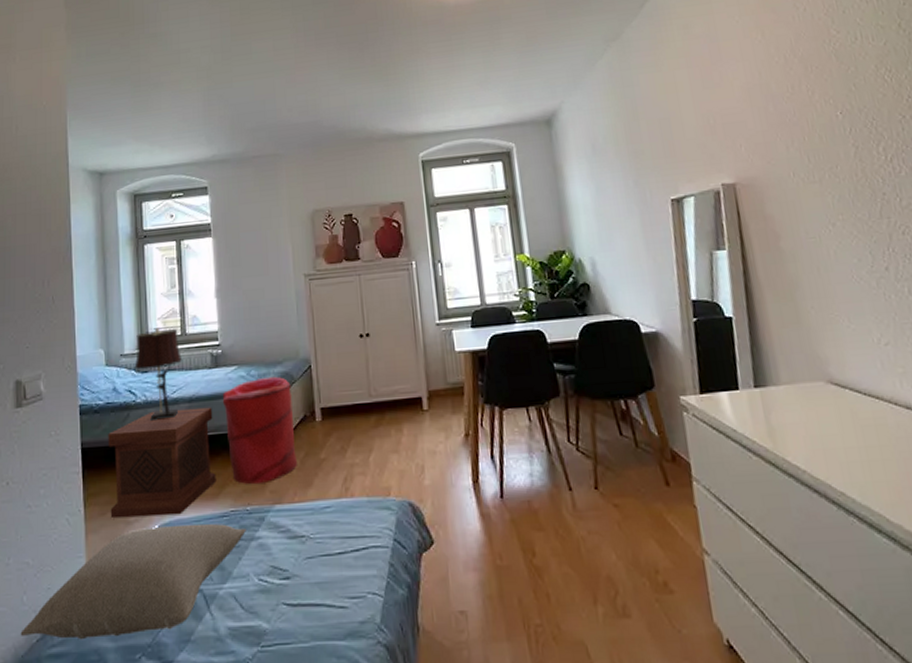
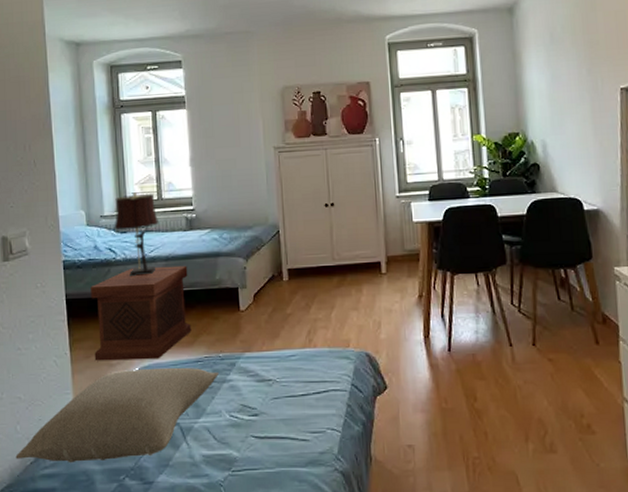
laundry hamper: present [222,376,297,484] -> none [196,239,265,334]

